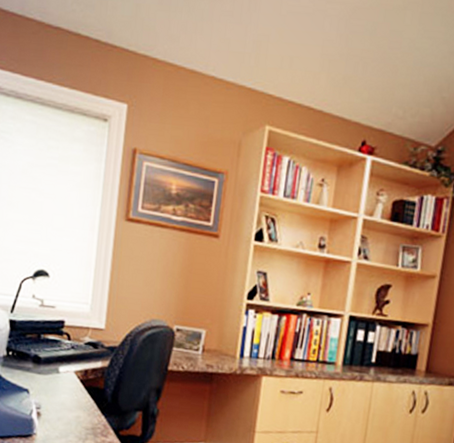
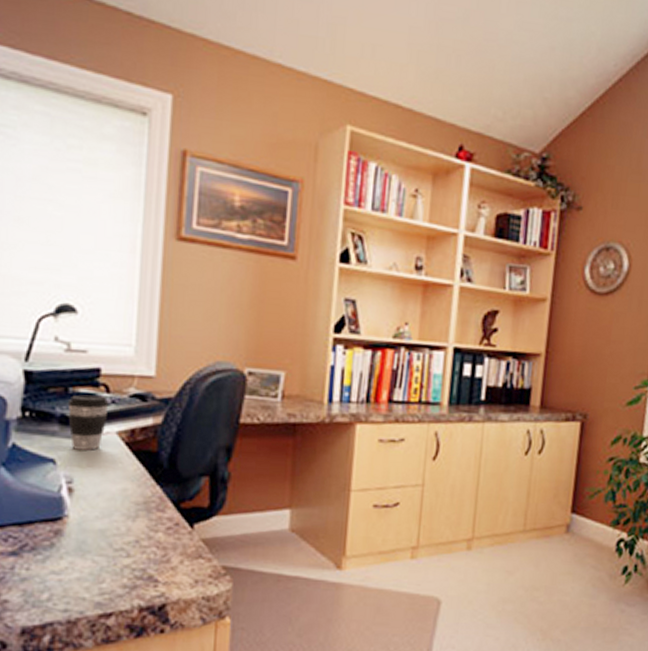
coffee cup: none [39,340,70,385] -> present [67,394,109,450]

